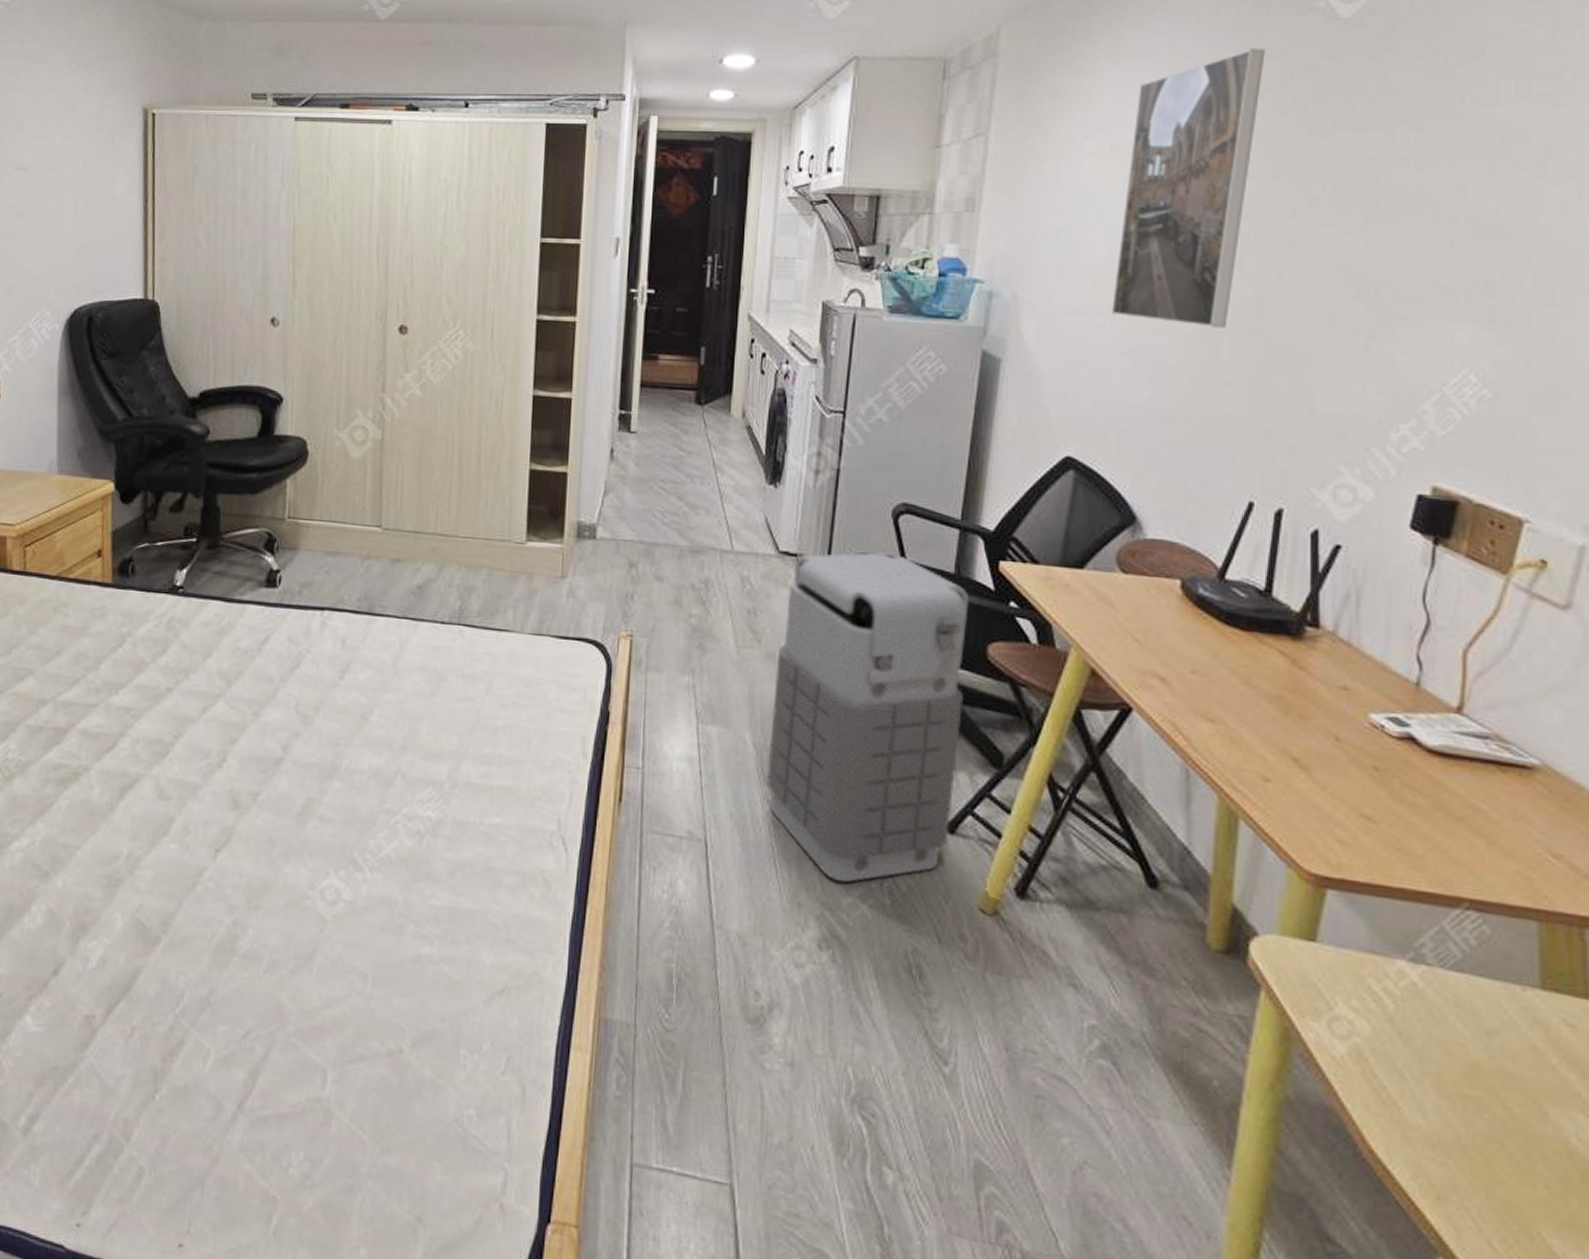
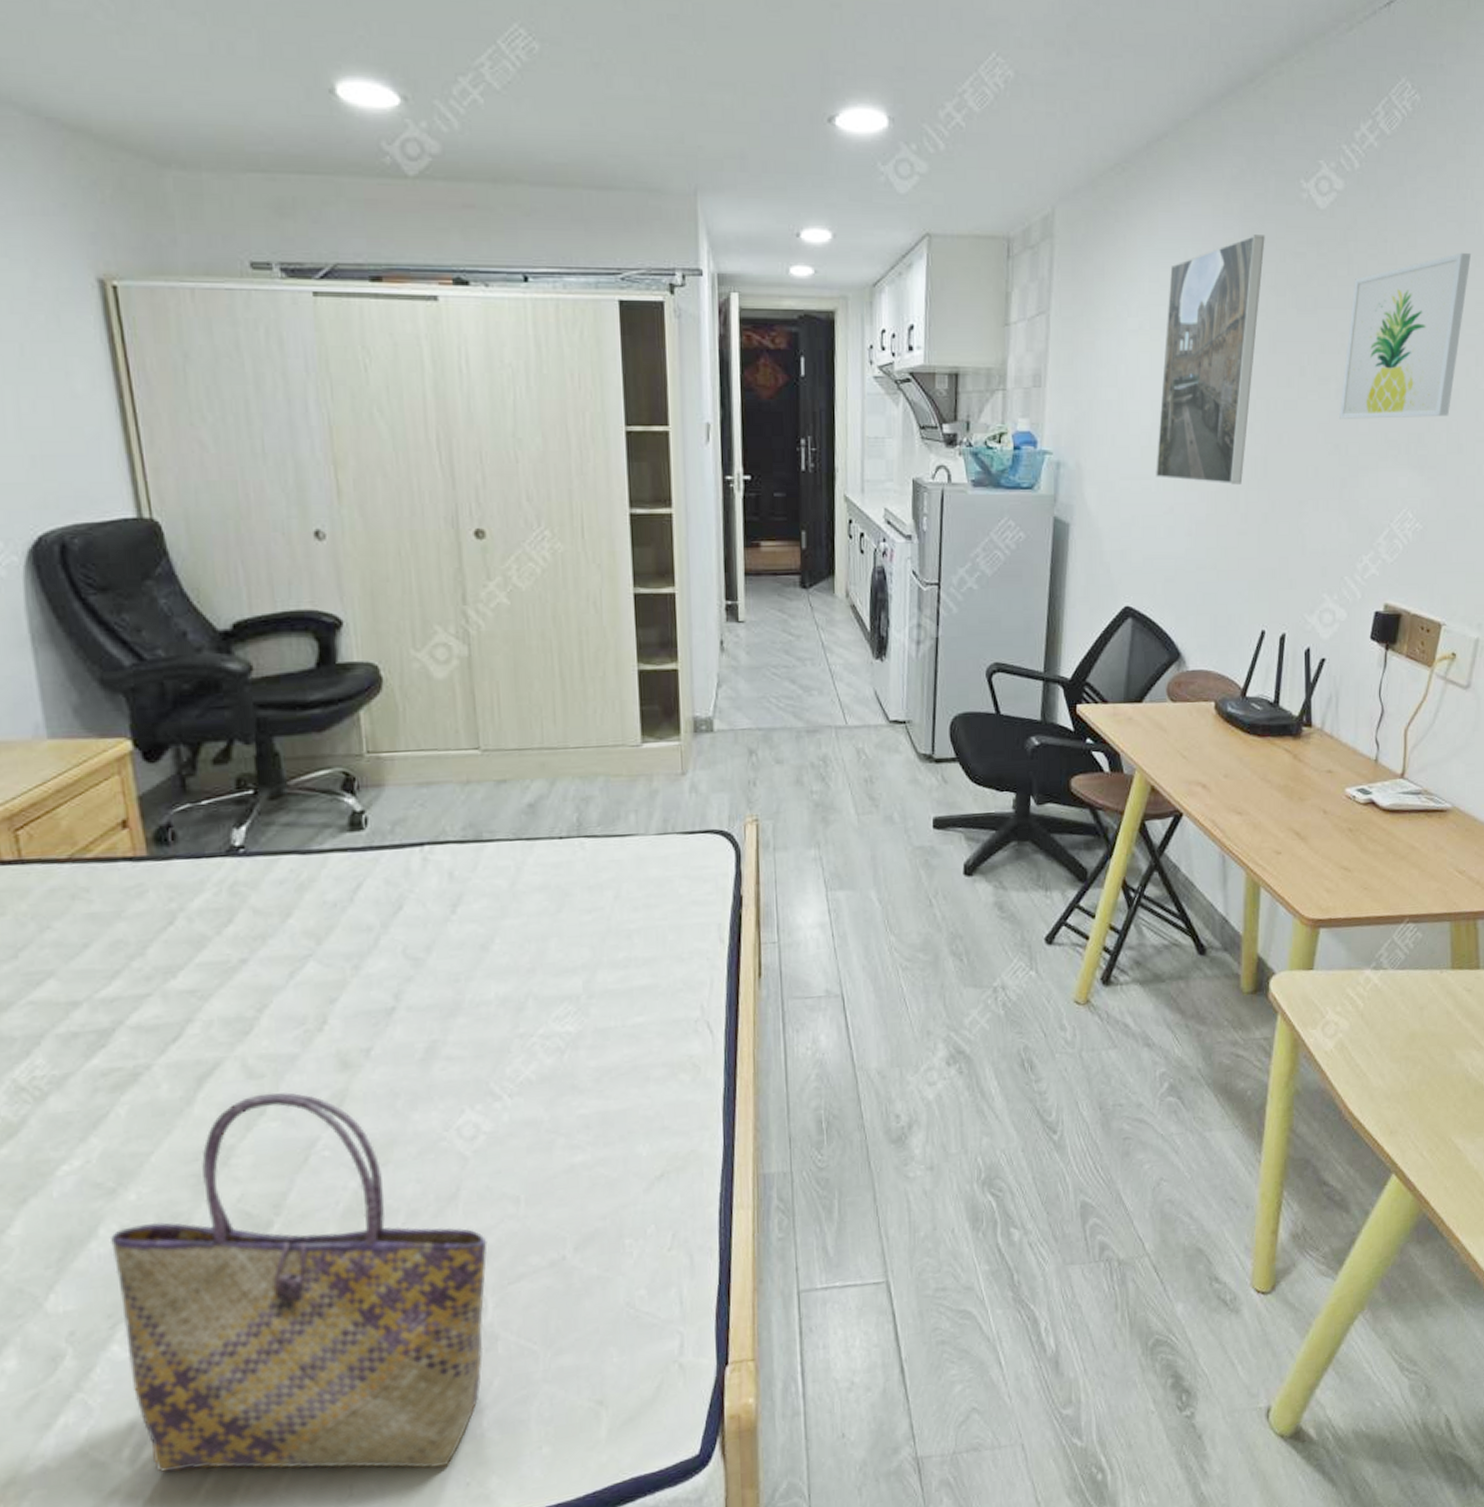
tote bag: none [36,814,334,1235] -> present [109,1092,488,1473]
grenade: present [767,552,969,883] -> none [892,710,1055,1005]
wall art: none [1367,62,1571,261] -> present [1339,252,1472,419]

